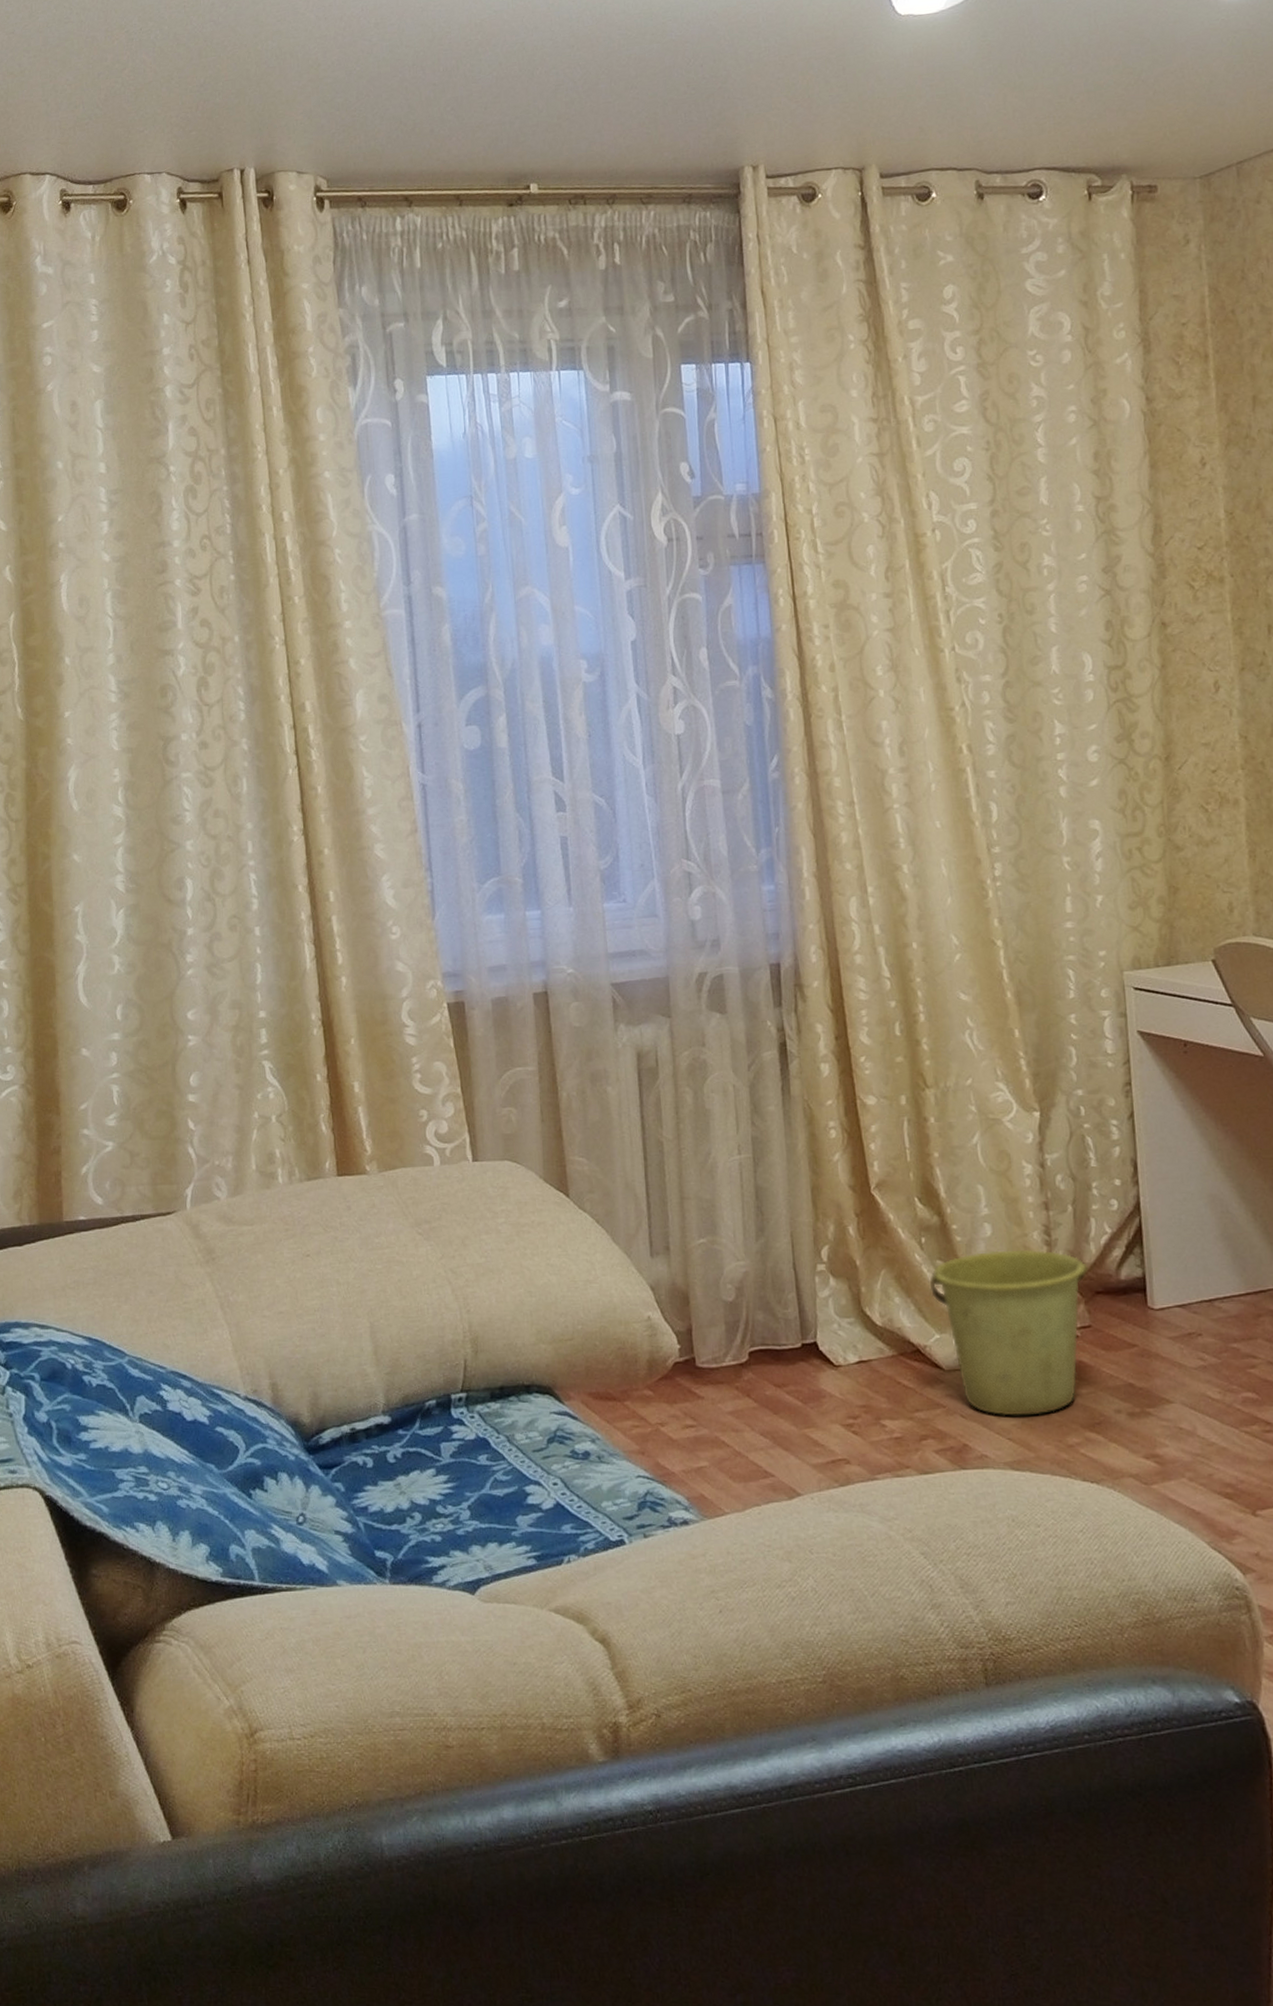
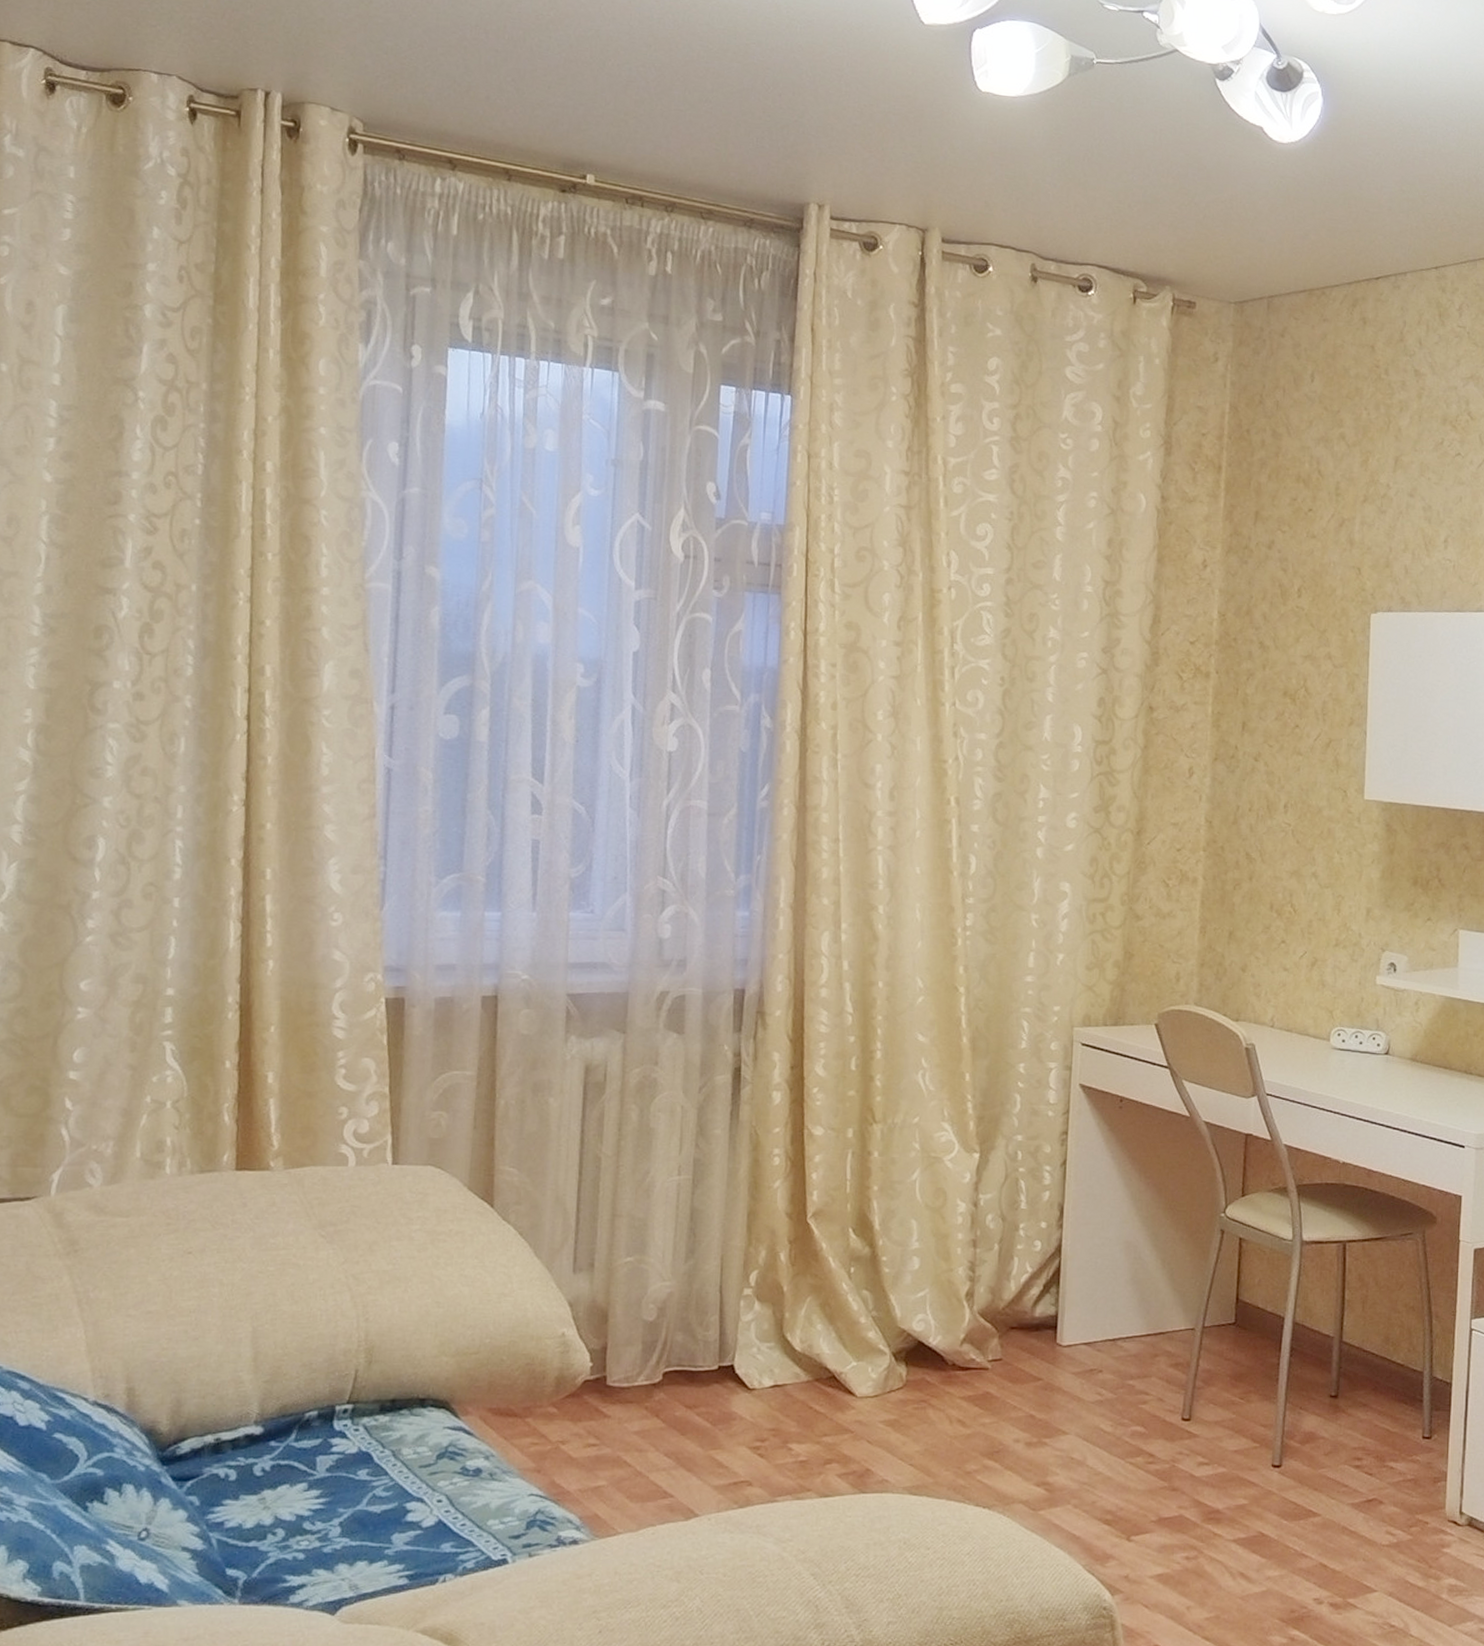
bucket: present [929,1249,1090,1416] -> none [852,1283,1008,1443]

